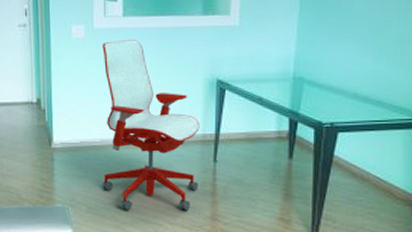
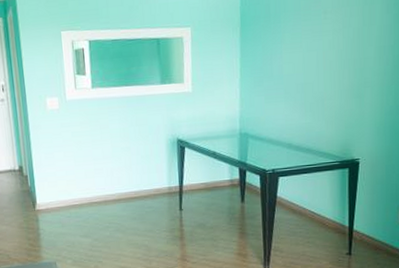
office chair: present [102,40,200,210] -> none [75,108,168,260]

